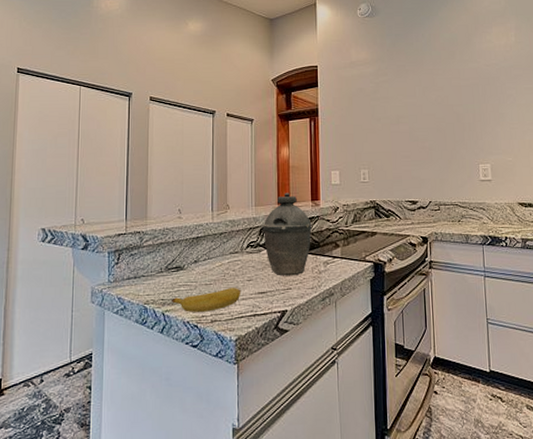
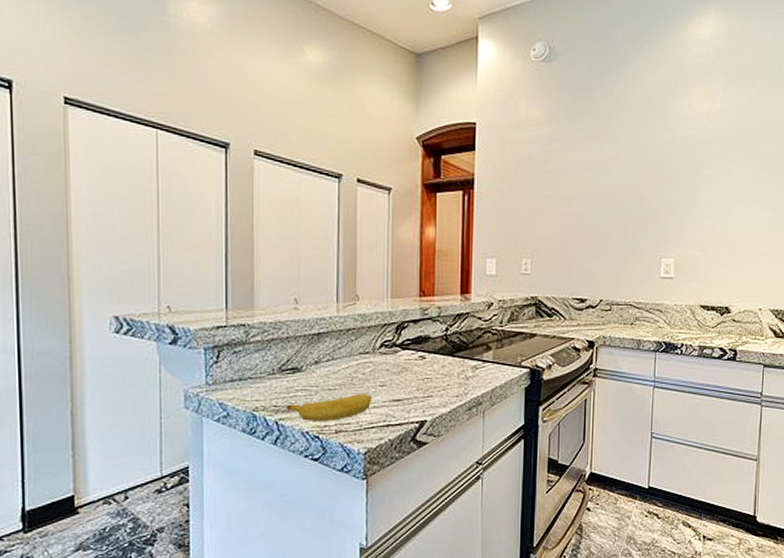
kettle: present [262,193,312,276] -> none [400,283,460,382]

